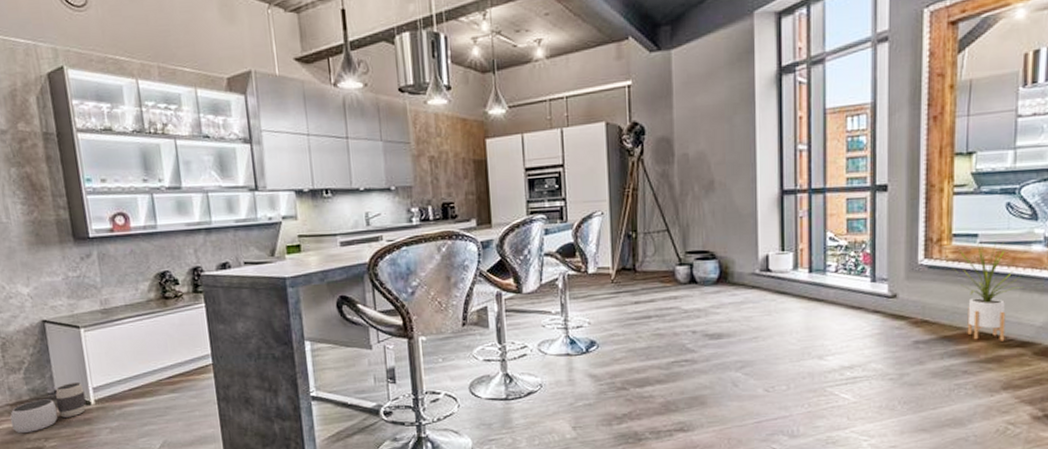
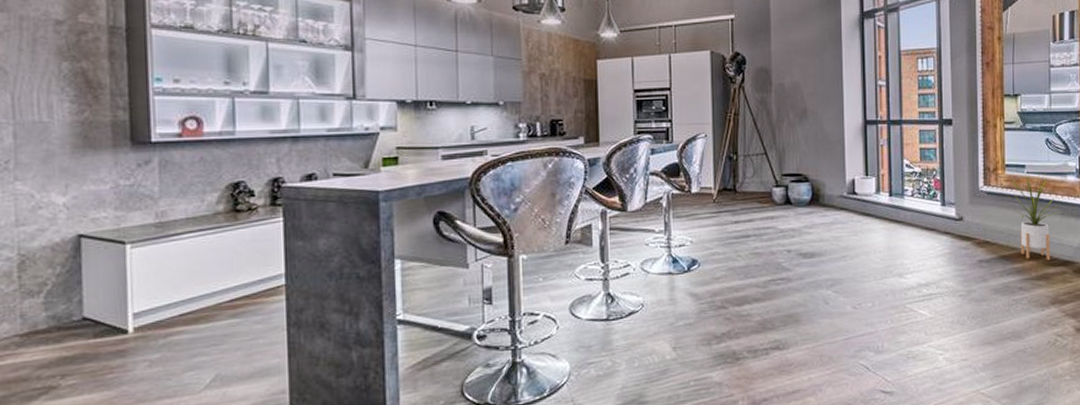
waste basket: present [10,383,87,434] -> none [18,308,122,371]

